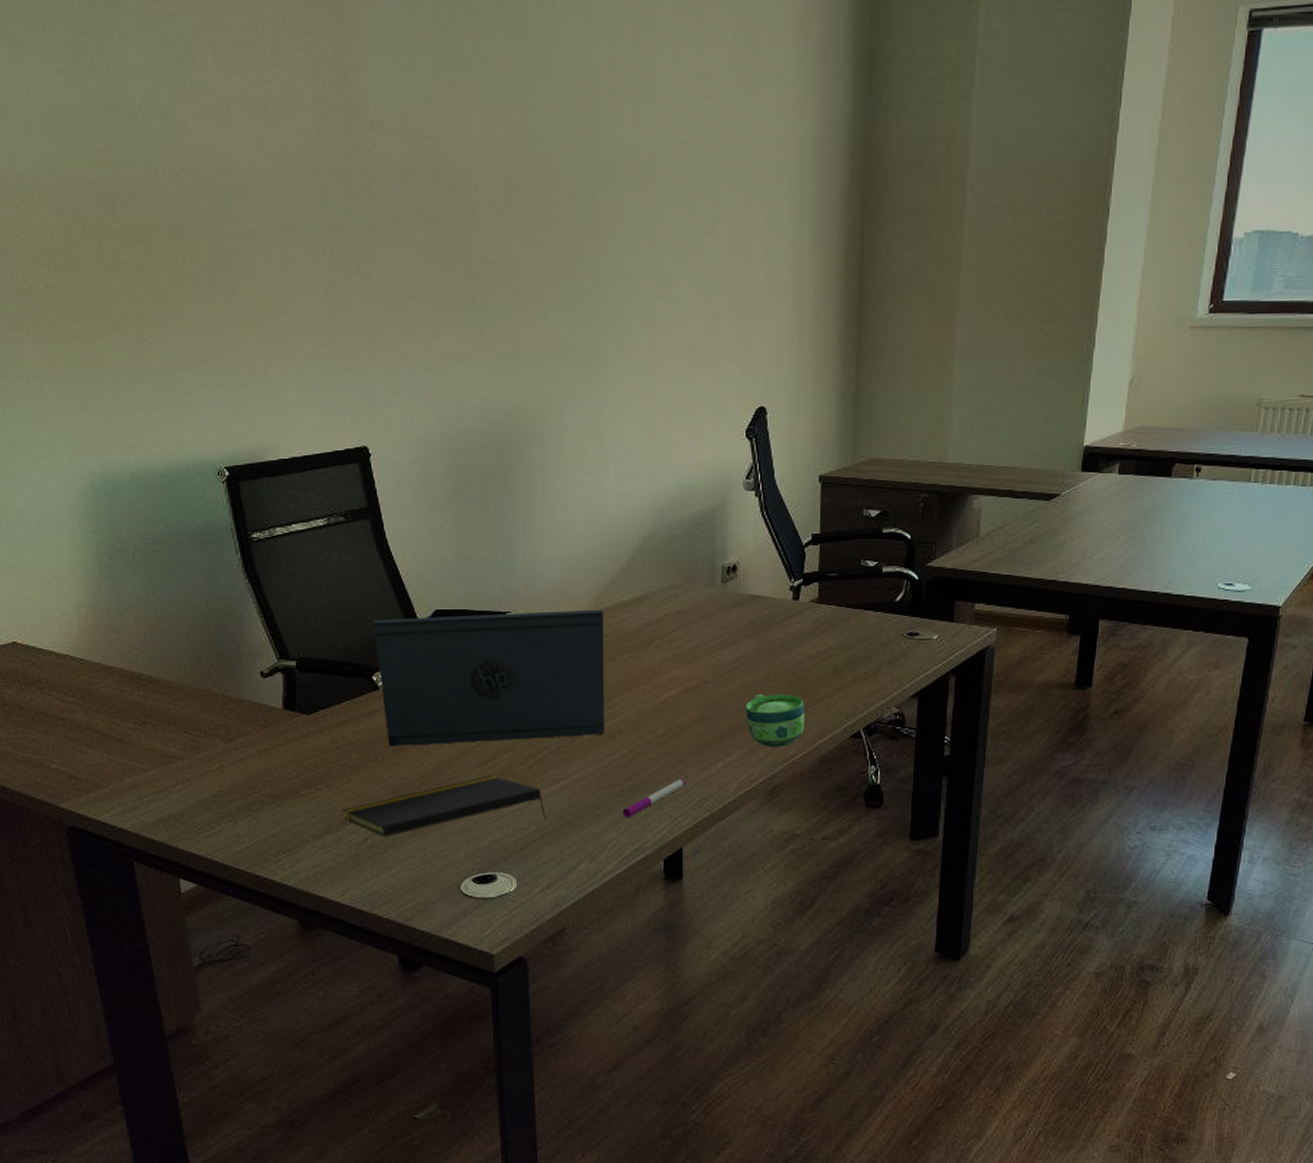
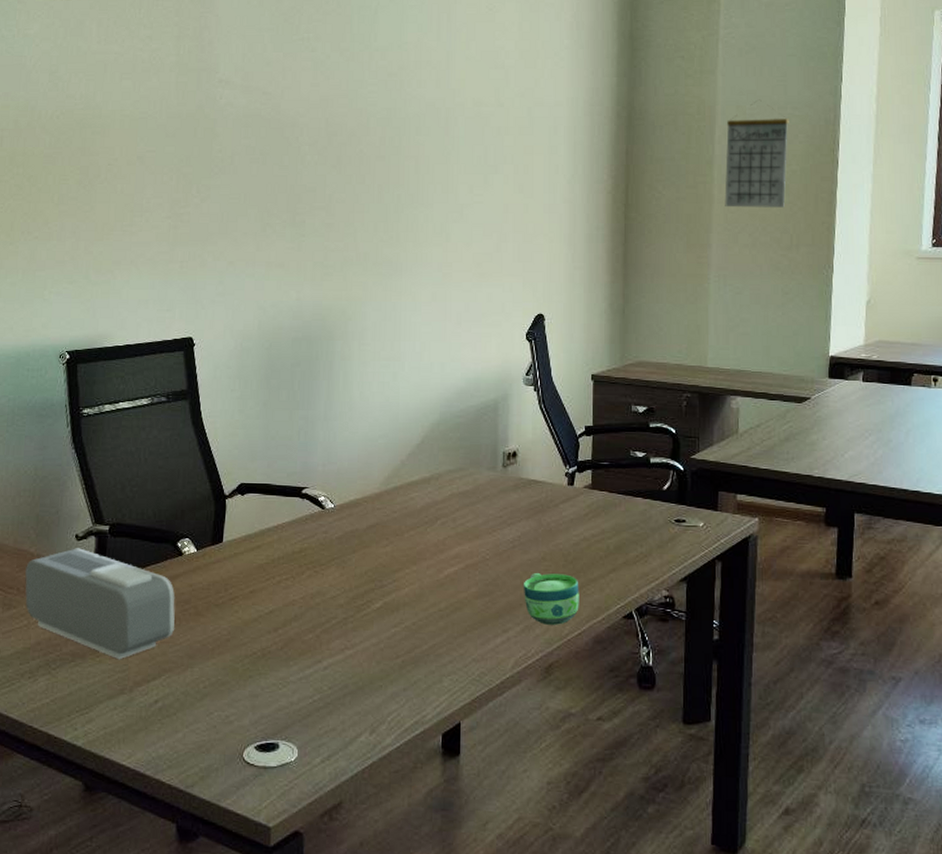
alarm clock: none [210,686,377,798] -> present [25,548,175,659]
notepad: present [342,775,547,837] -> none [137,642,331,700]
laptop: present [373,609,605,746] -> none [183,487,394,611]
pen: present [622,779,686,818] -> none [403,653,465,690]
calendar: none [975,131,1055,271] -> present [725,99,789,208]

